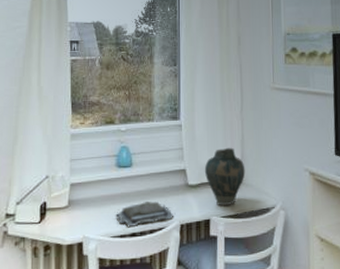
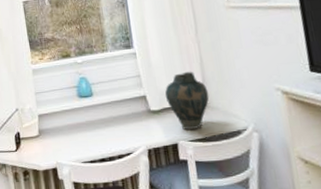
book: present [116,201,176,228] -> none [83,128,142,154]

